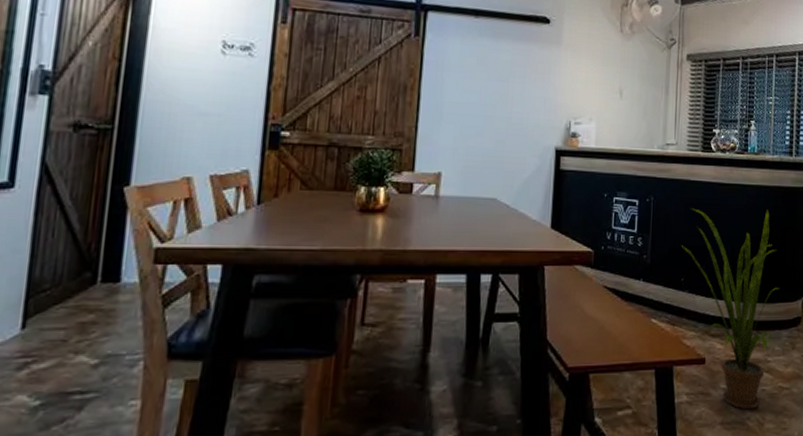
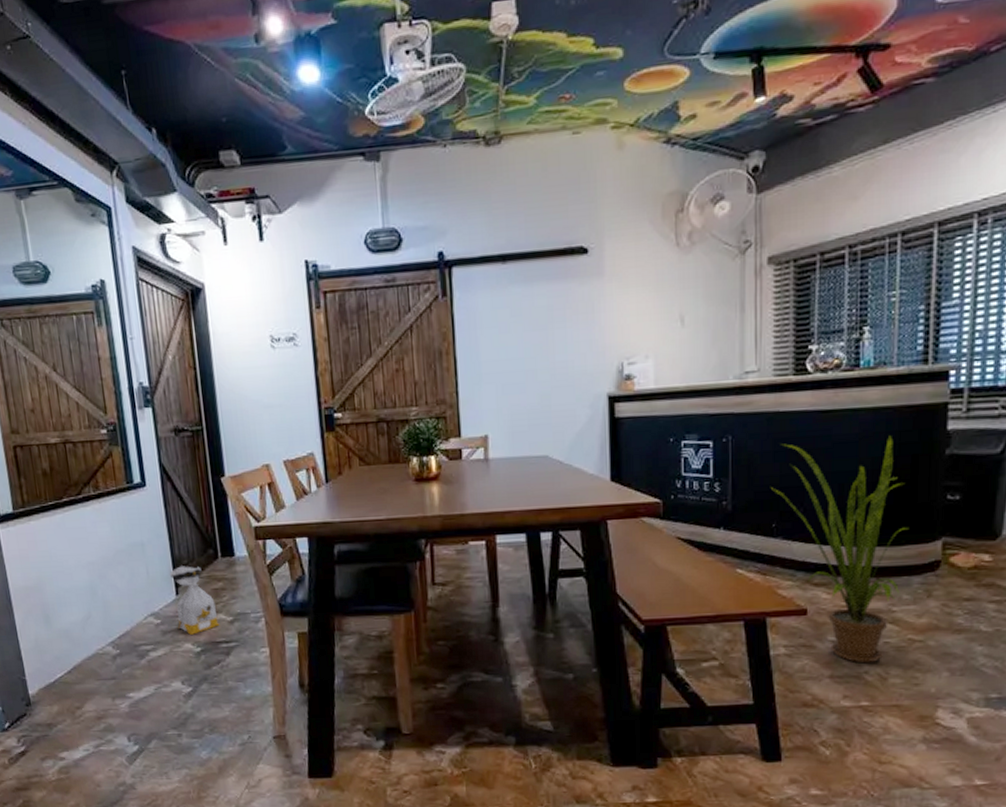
bag: none [11,291,78,383] -> present [169,566,220,635]

